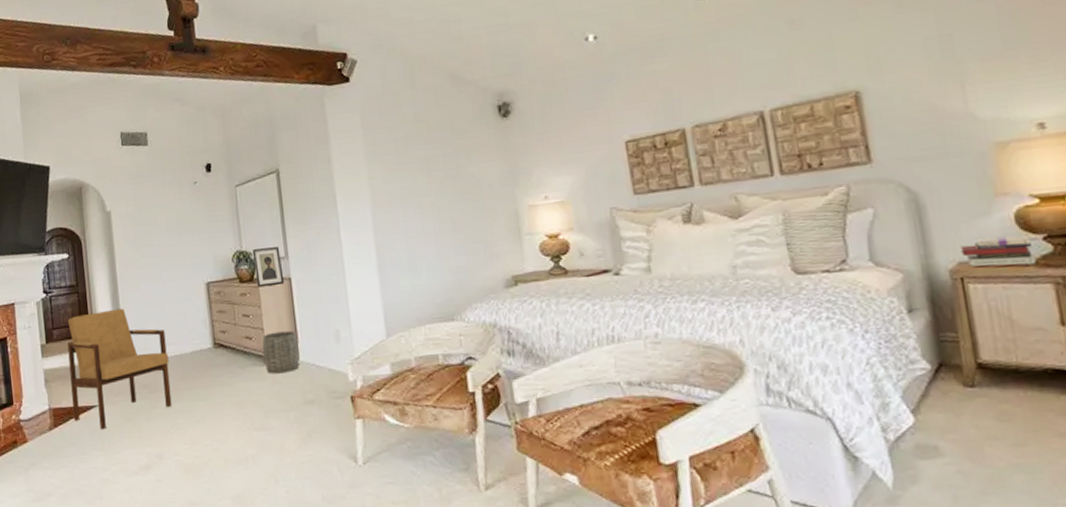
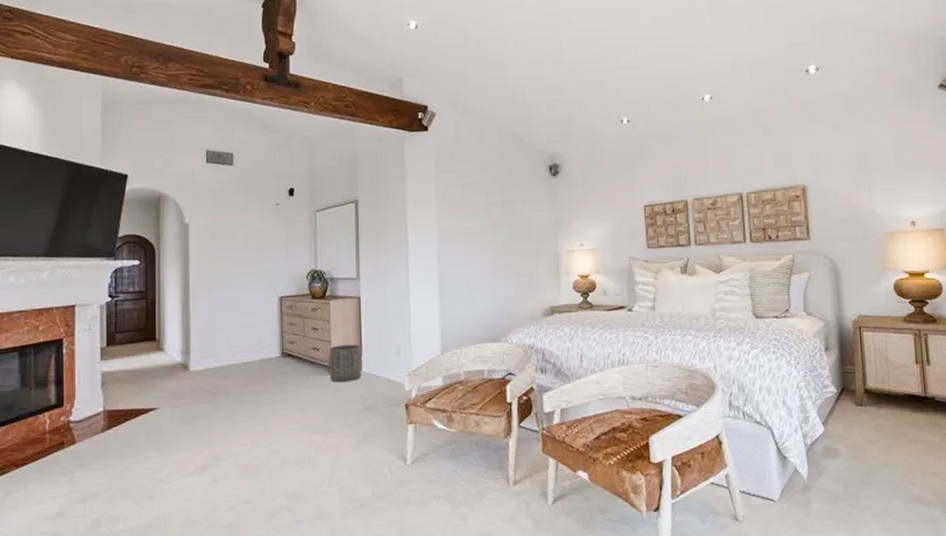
armchair: present [67,308,172,430] -> none [130,316,236,432]
picture frame: present [252,247,285,288] -> none [326,269,354,304]
books: present [960,234,1036,268] -> none [860,298,904,322]

